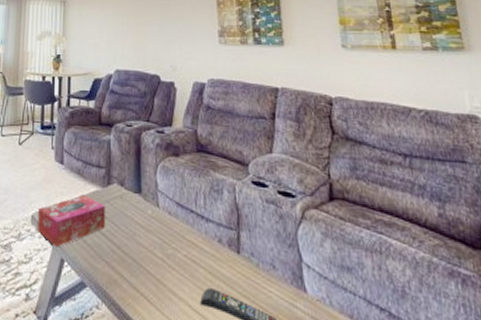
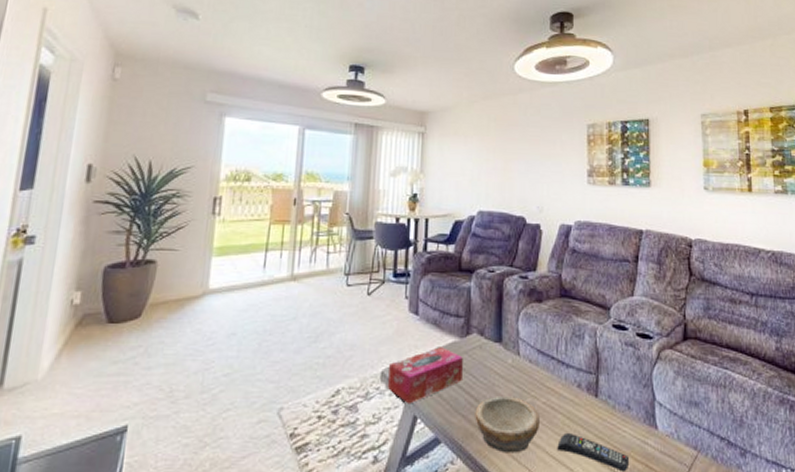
bowl: none [118,246,181,304] -> present [475,397,540,453]

